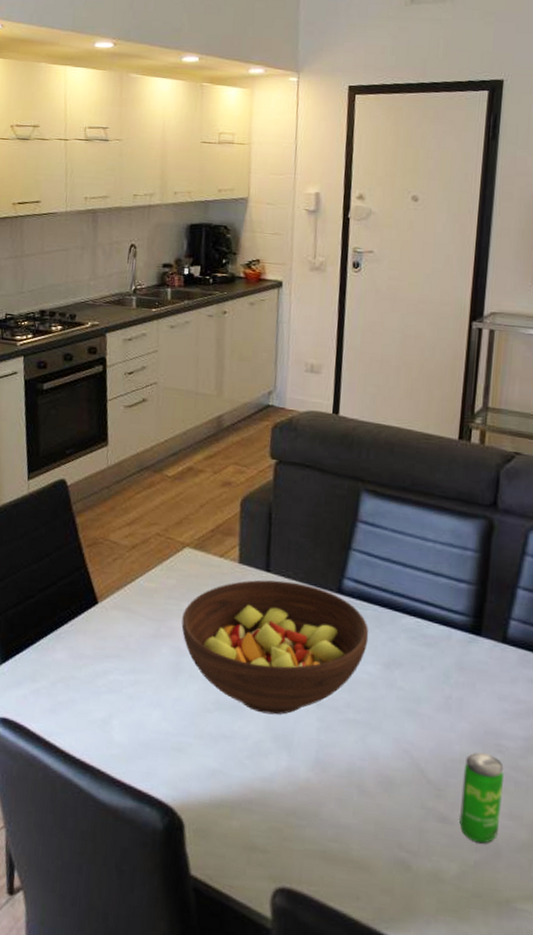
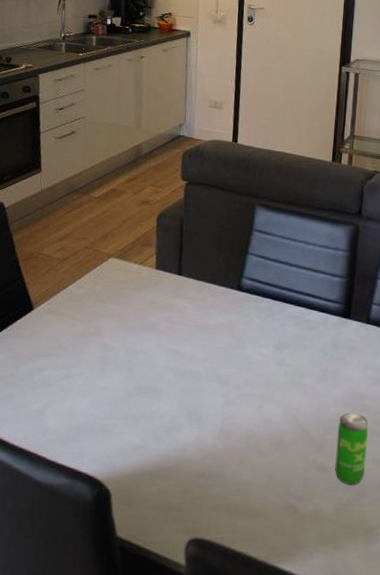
fruit bowl: present [181,580,369,715] -> none [107,282,263,395]

